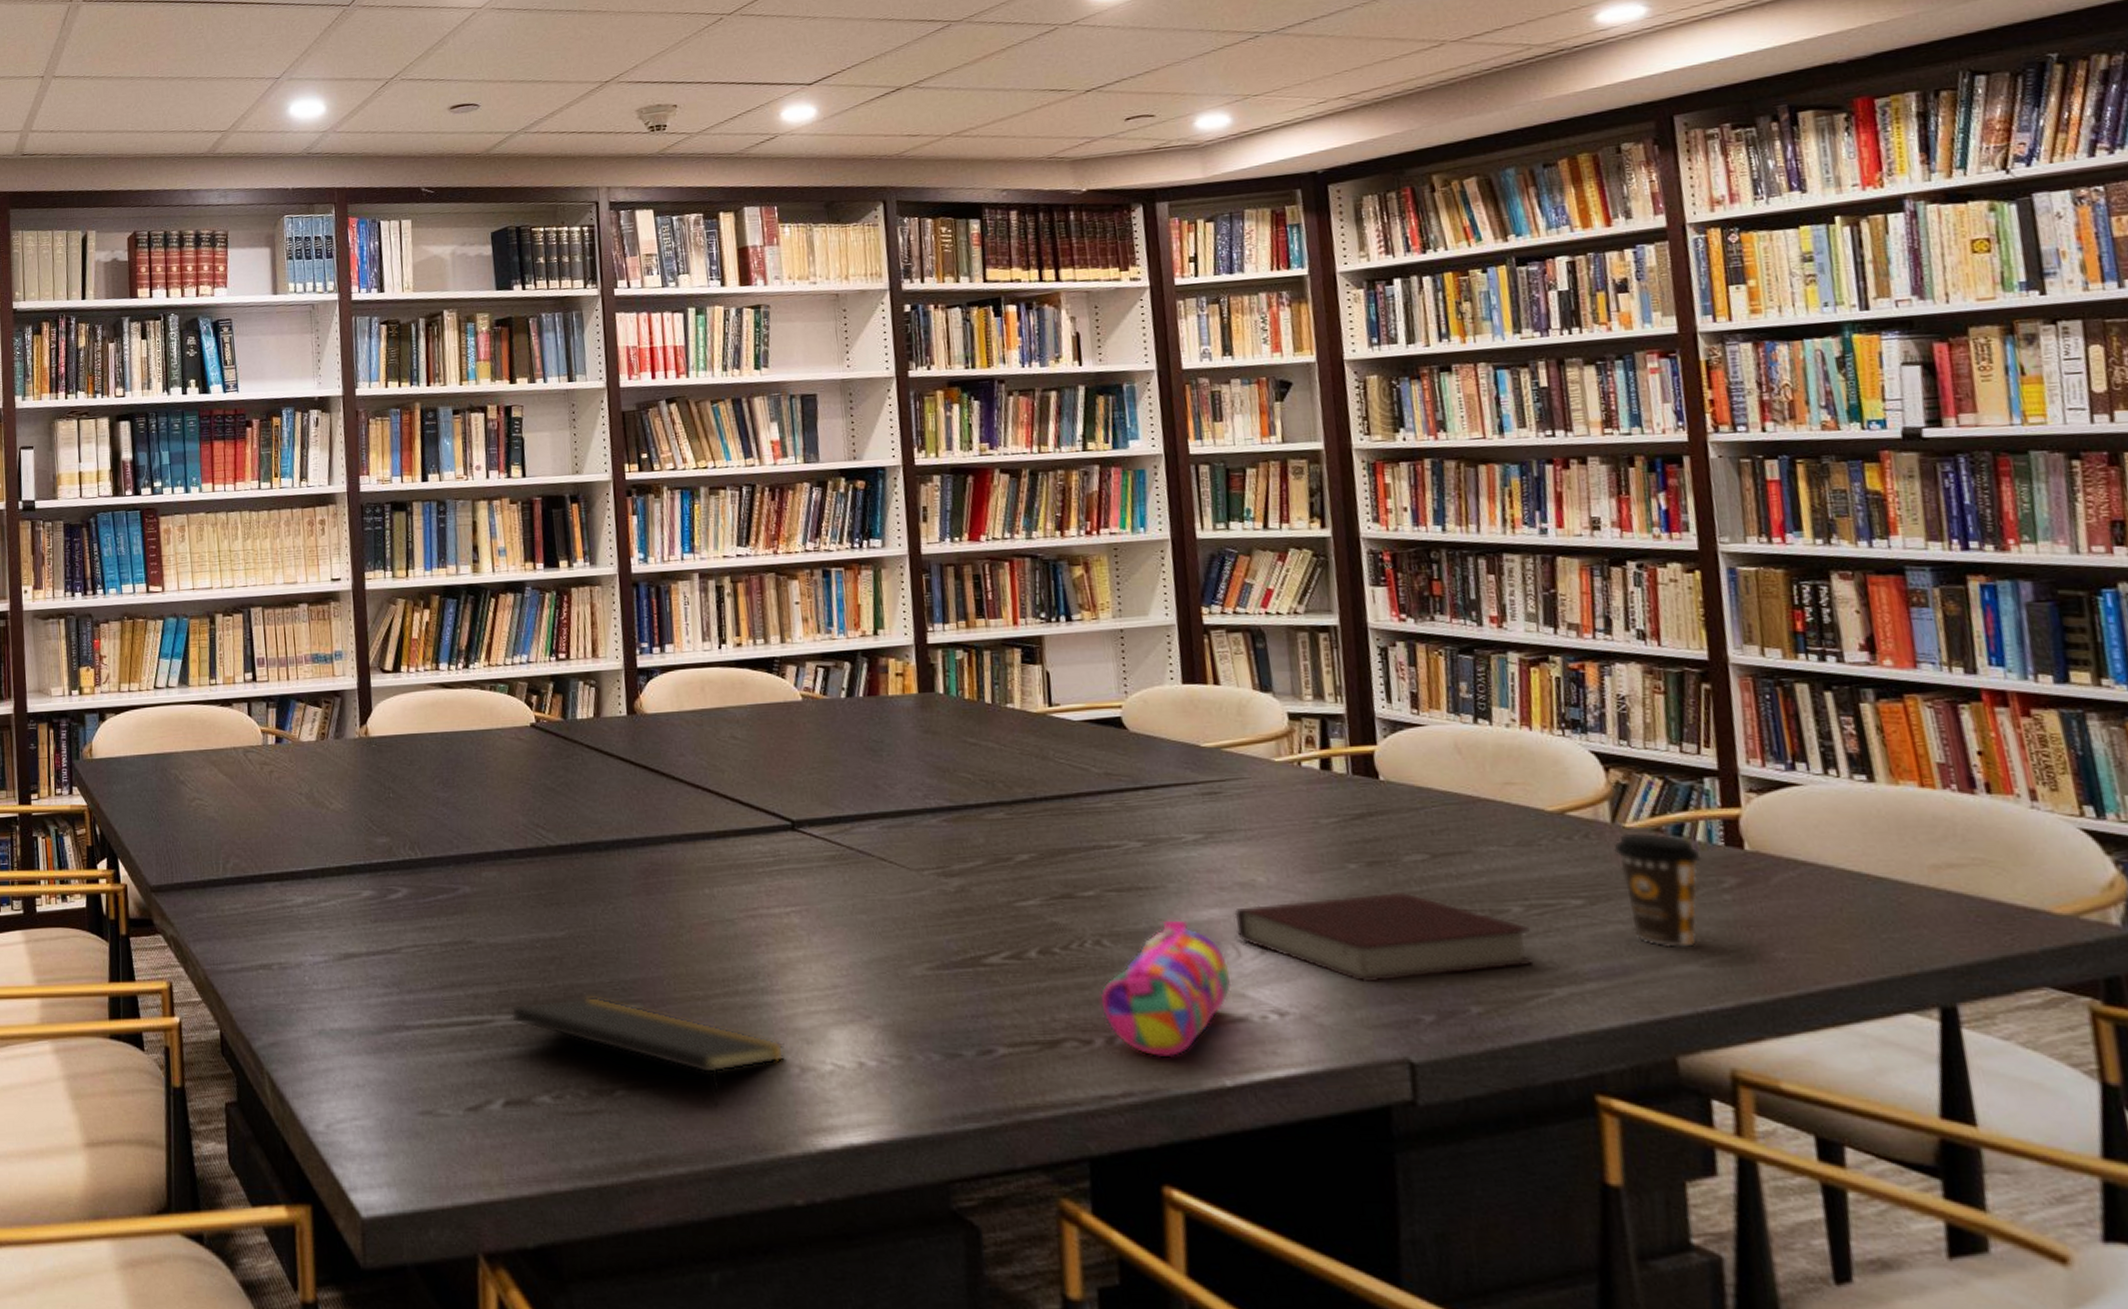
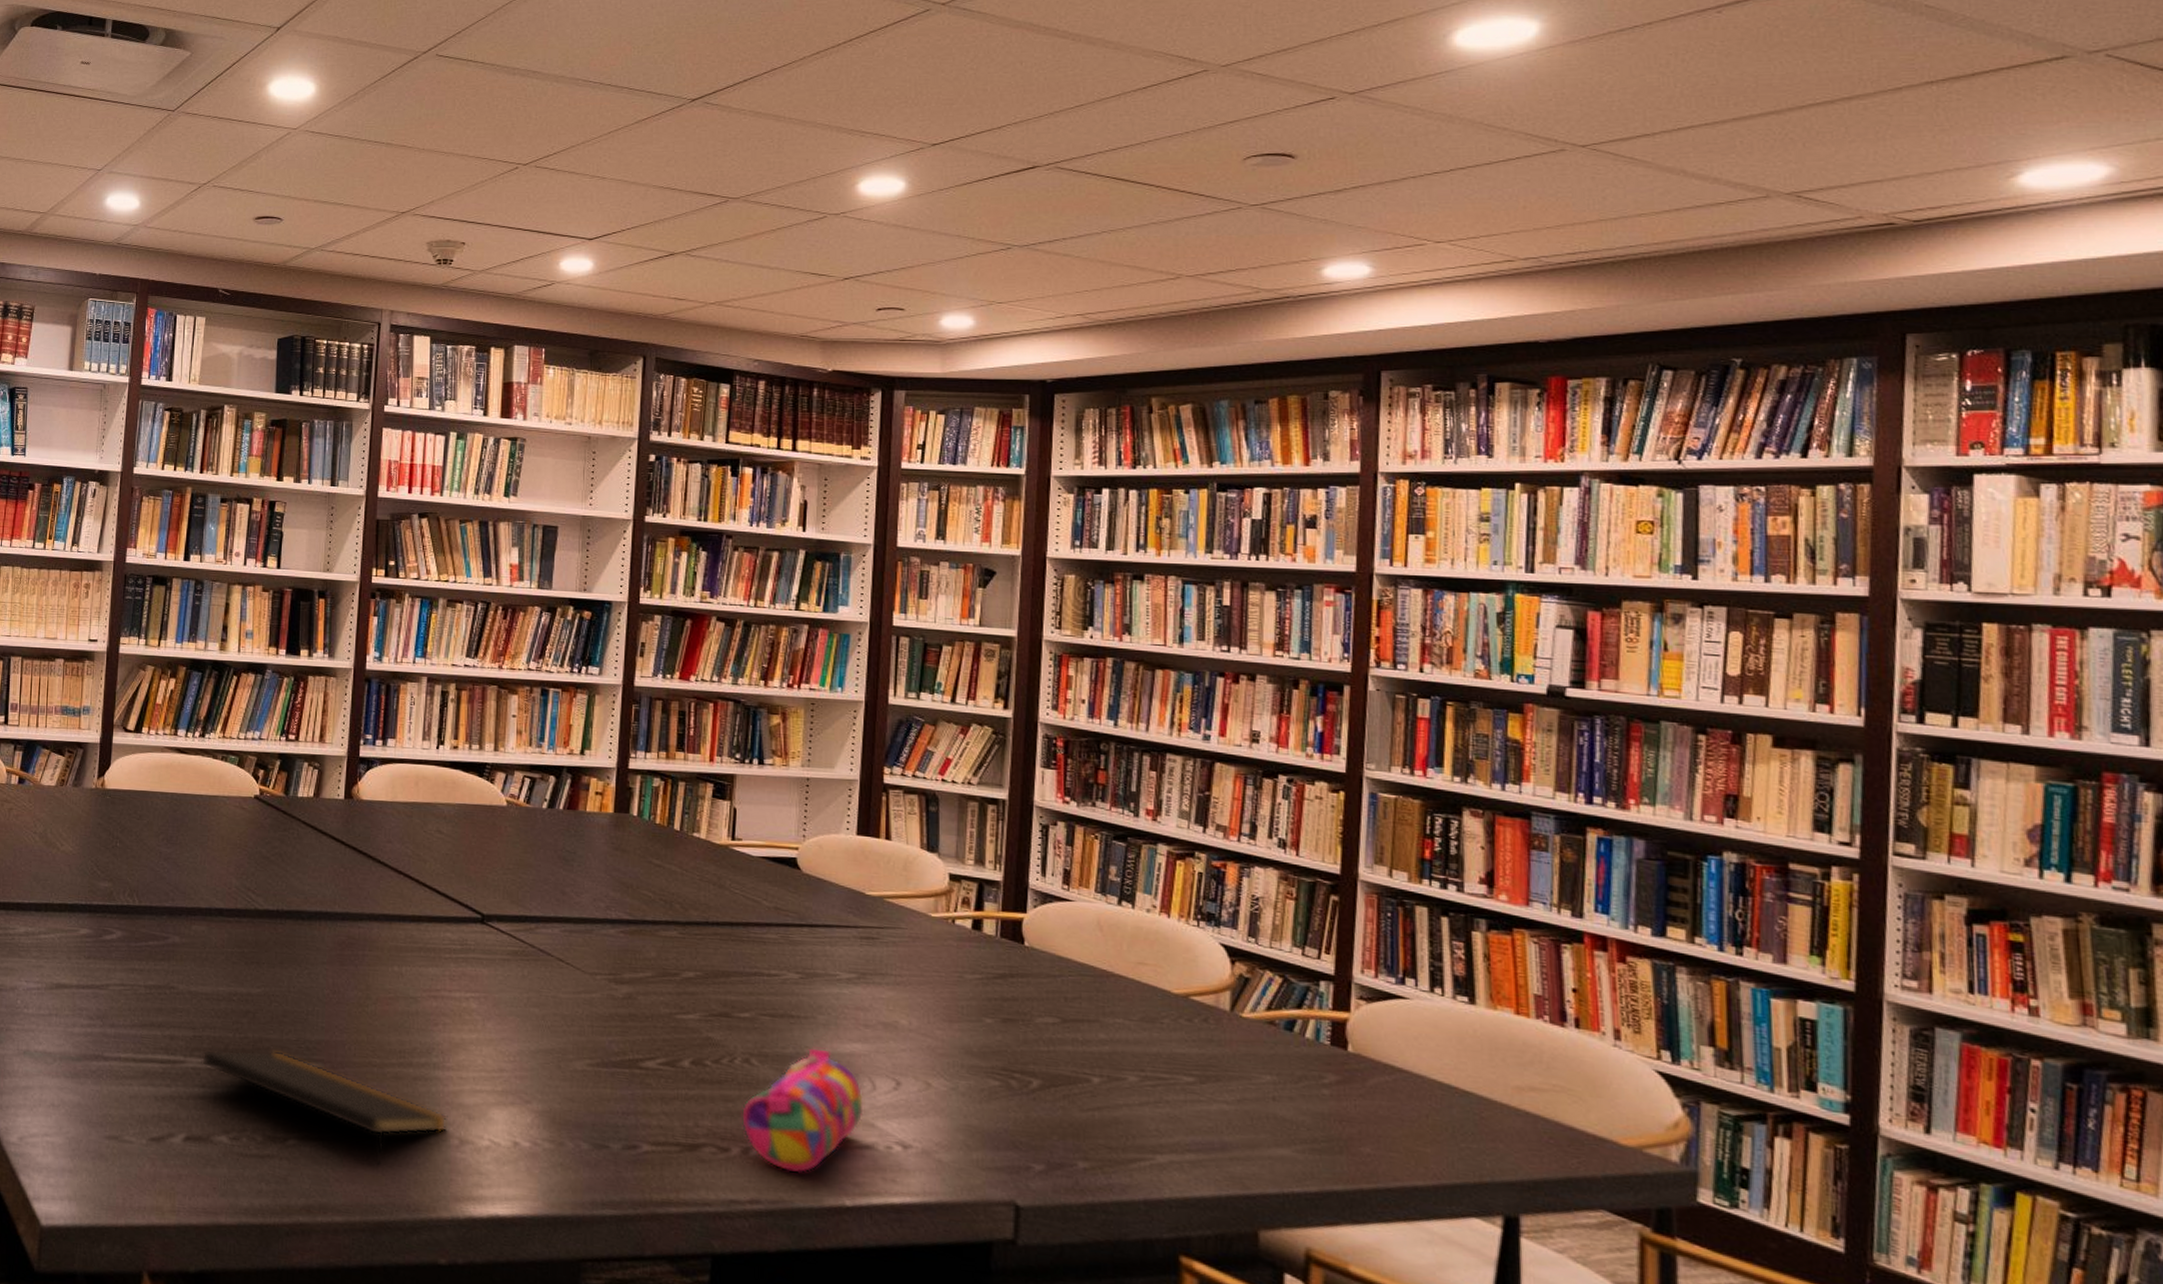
book: present [1234,891,1534,983] -> none [875,1045,1142,1131]
coffee cup: present [1614,832,1701,947] -> none [1229,1022,1307,1133]

